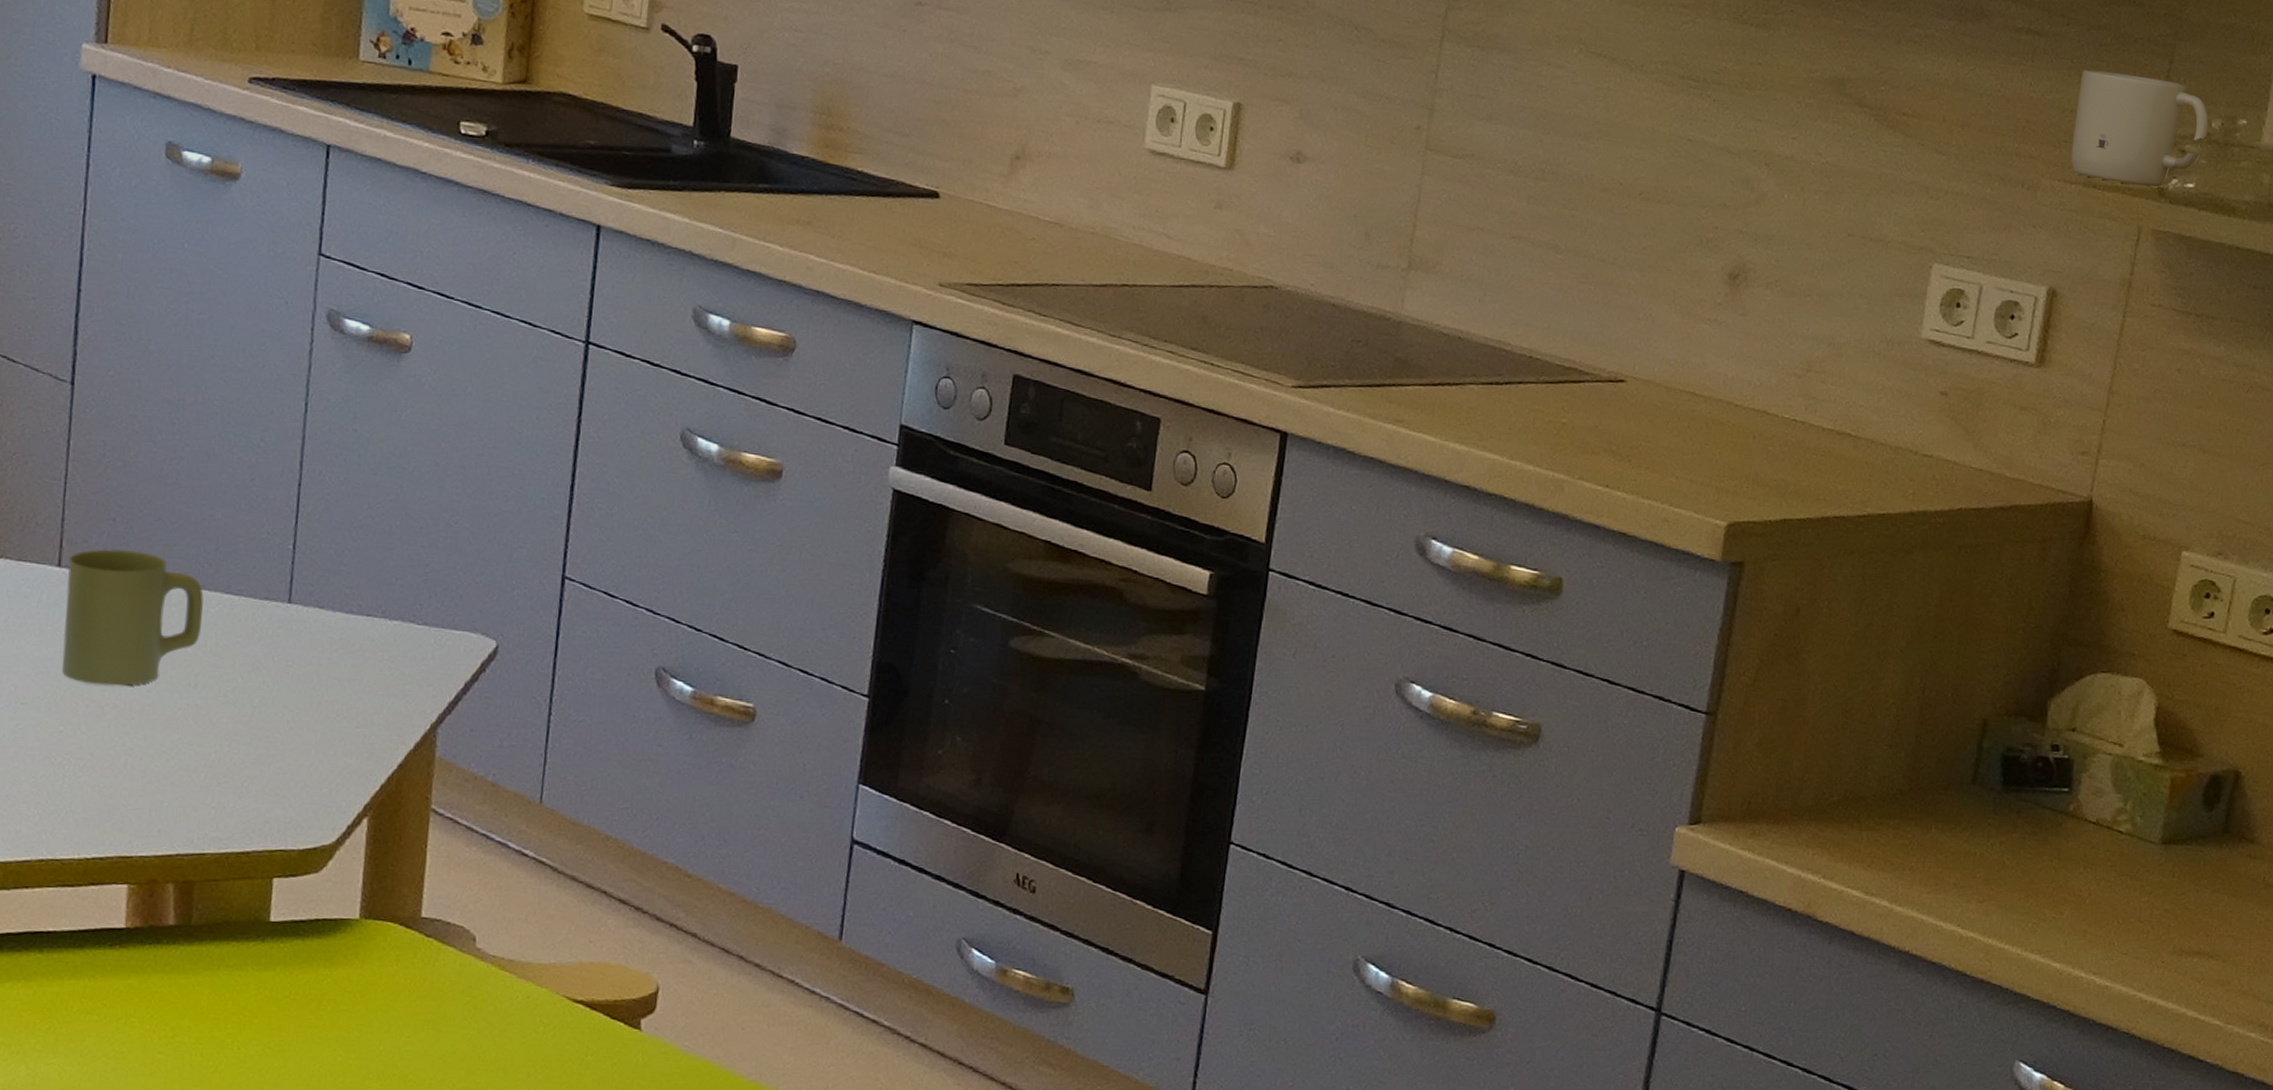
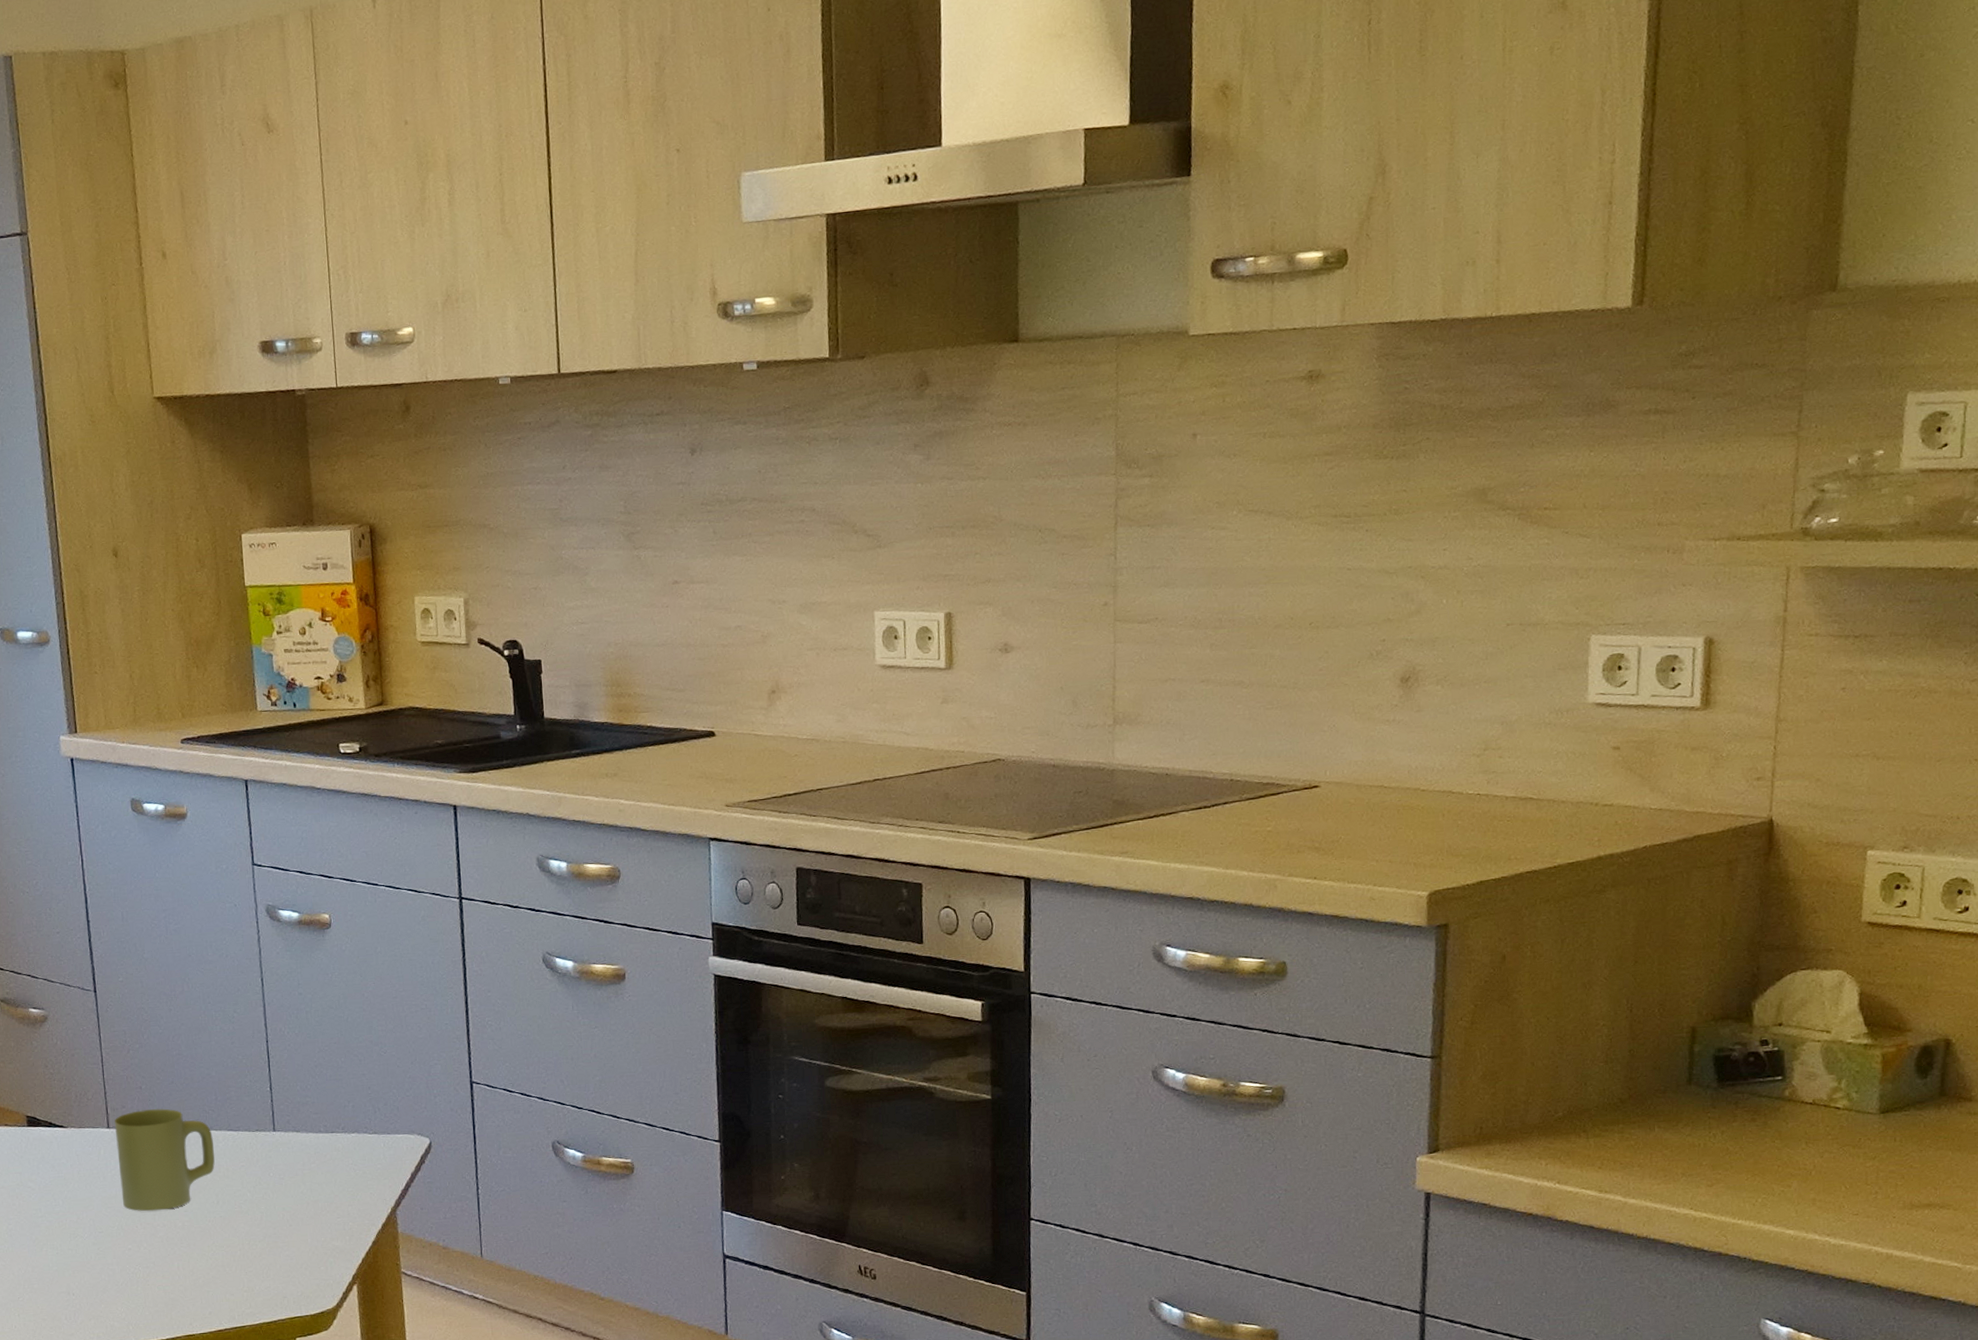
mug: present [2070,69,2209,187] -> none [1711,429,1845,532]

